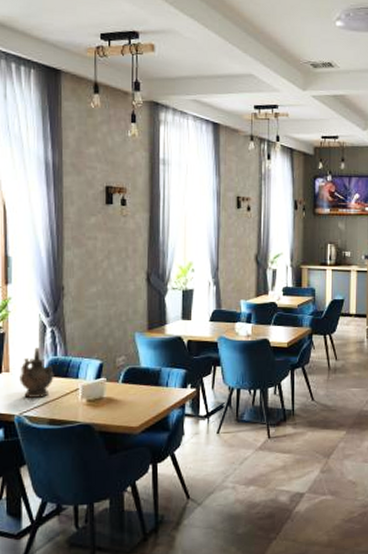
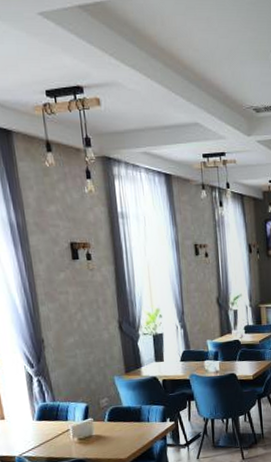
ceremonial vessel: present [19,347,54,398] -> none [14,396,46,441]

